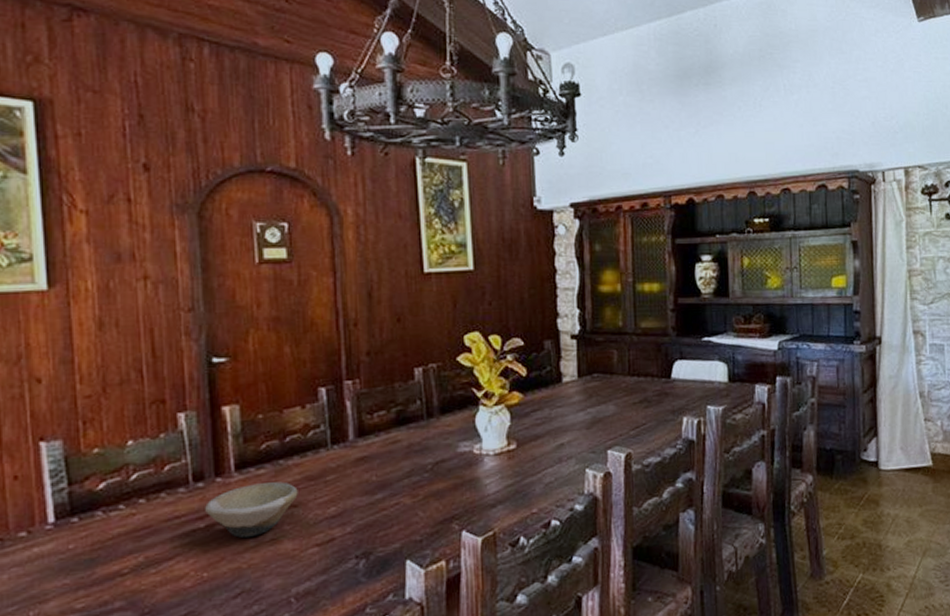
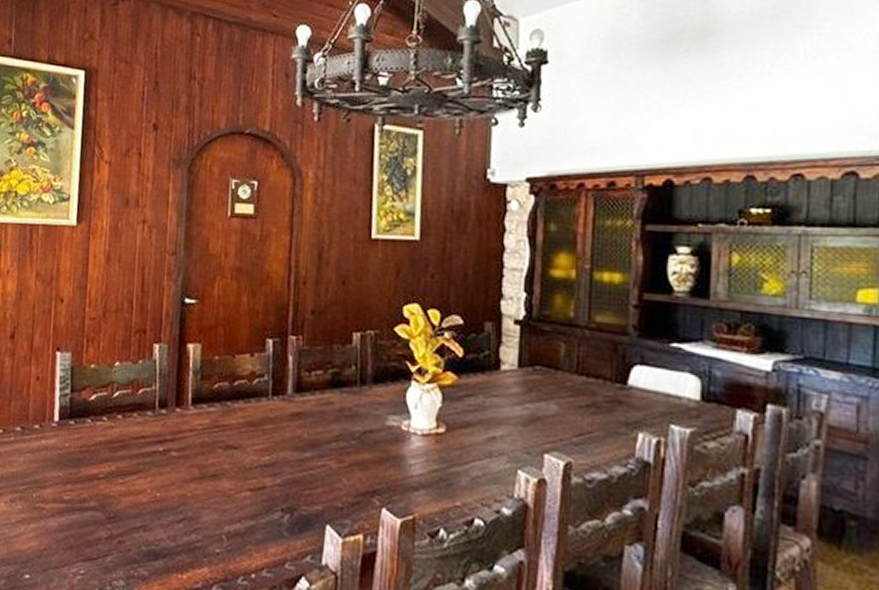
bowl: present [205,481,298,539] -> none [165,419,240,470]

